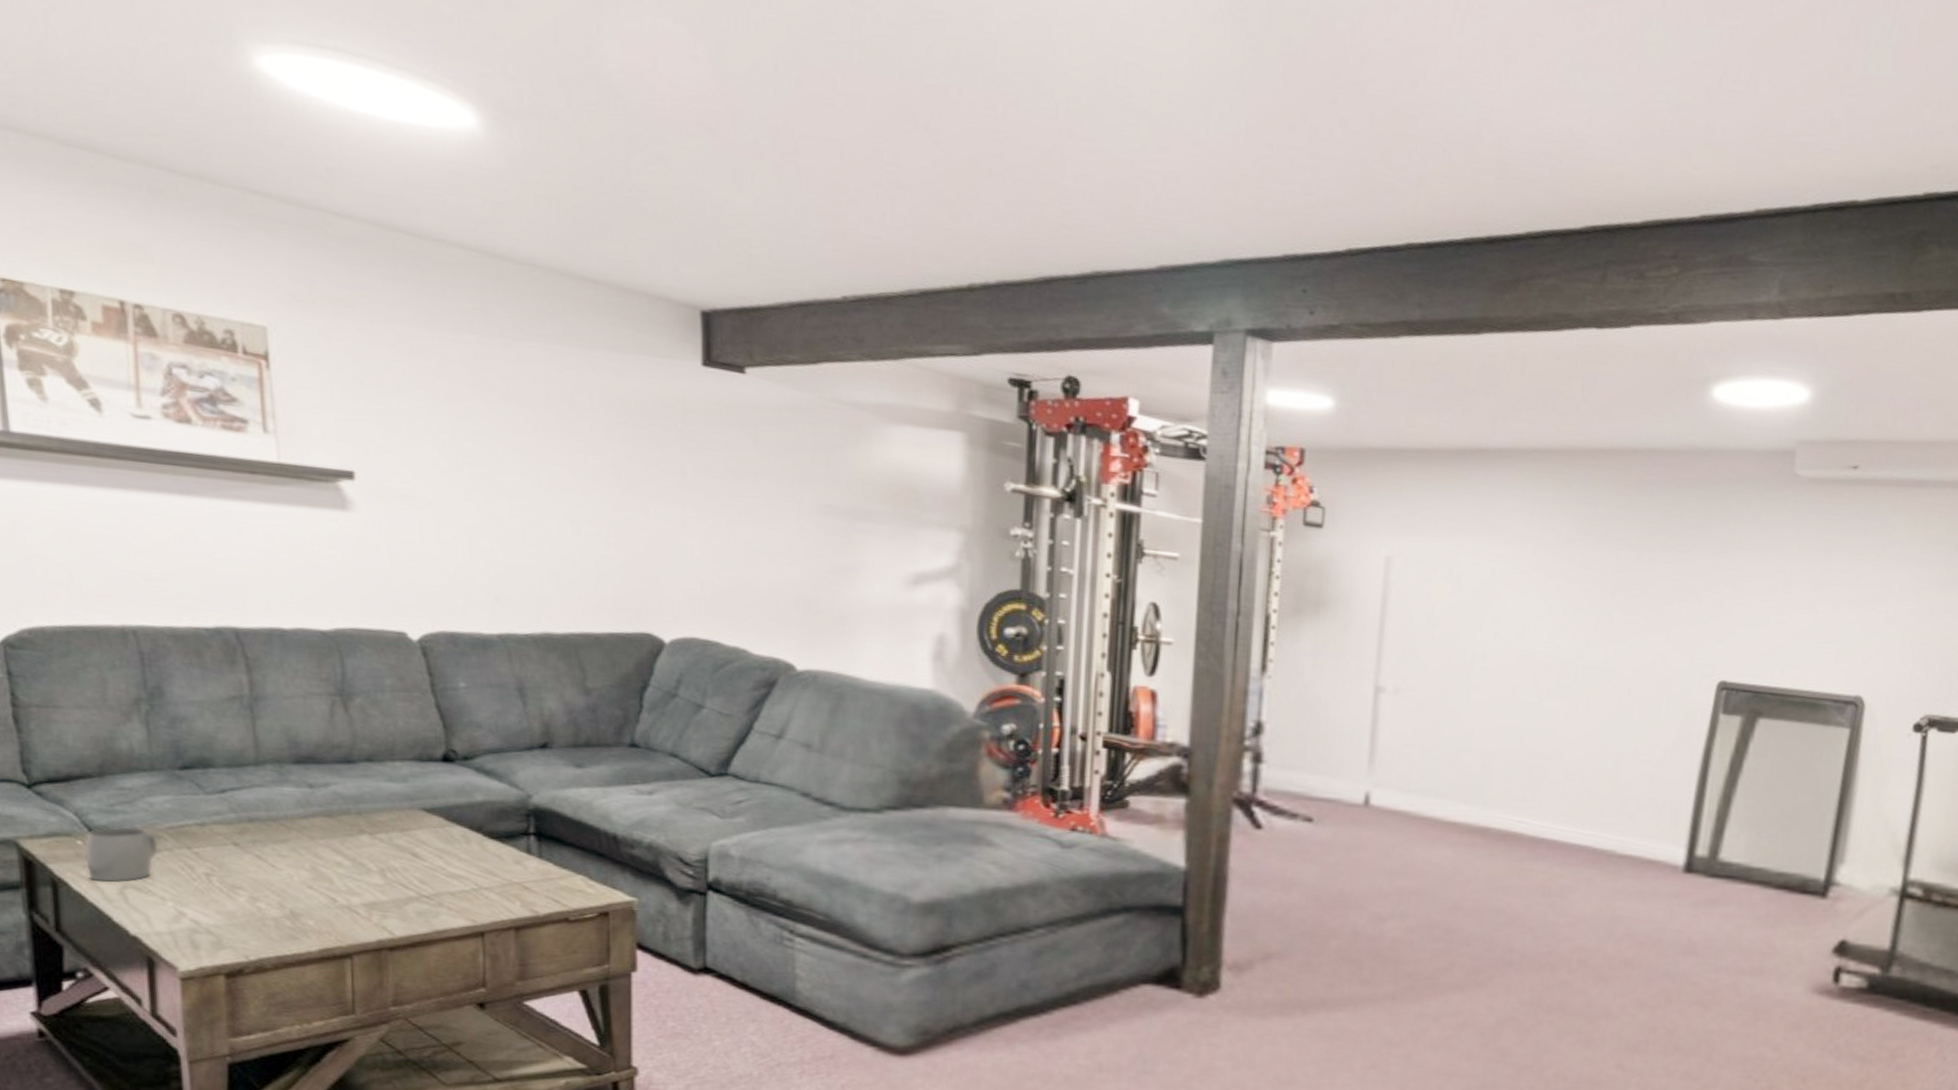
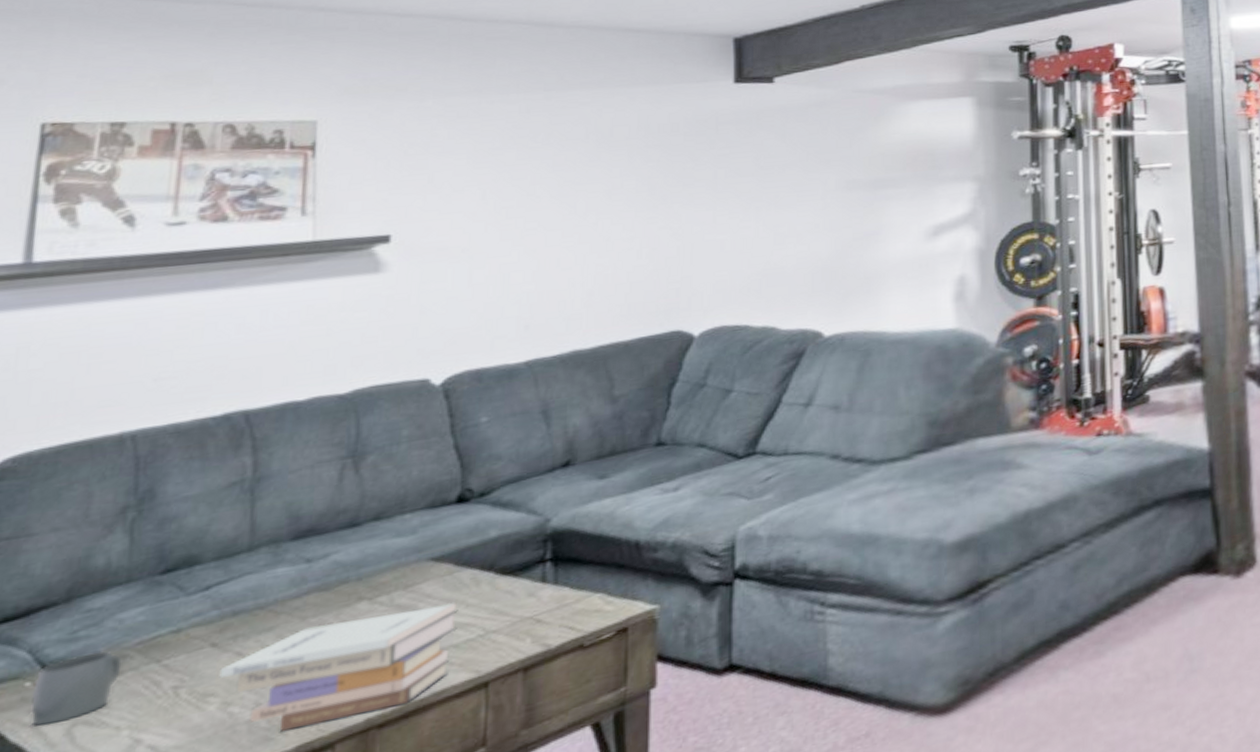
books: none [244,847,452,935] -> present [219,602,458,731]

